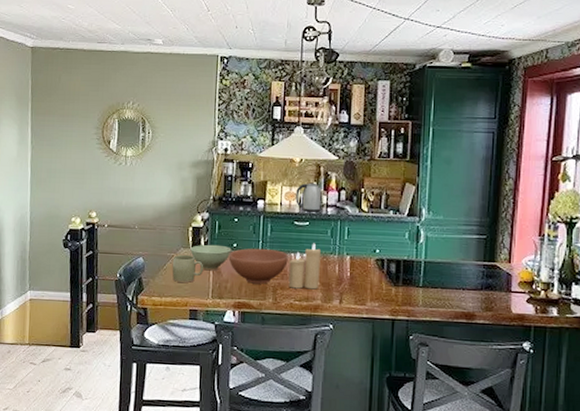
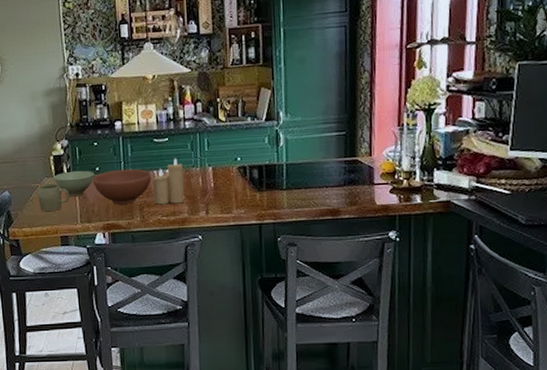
kettle: present [296,182,322,212] -> none [152,98,179,128]

